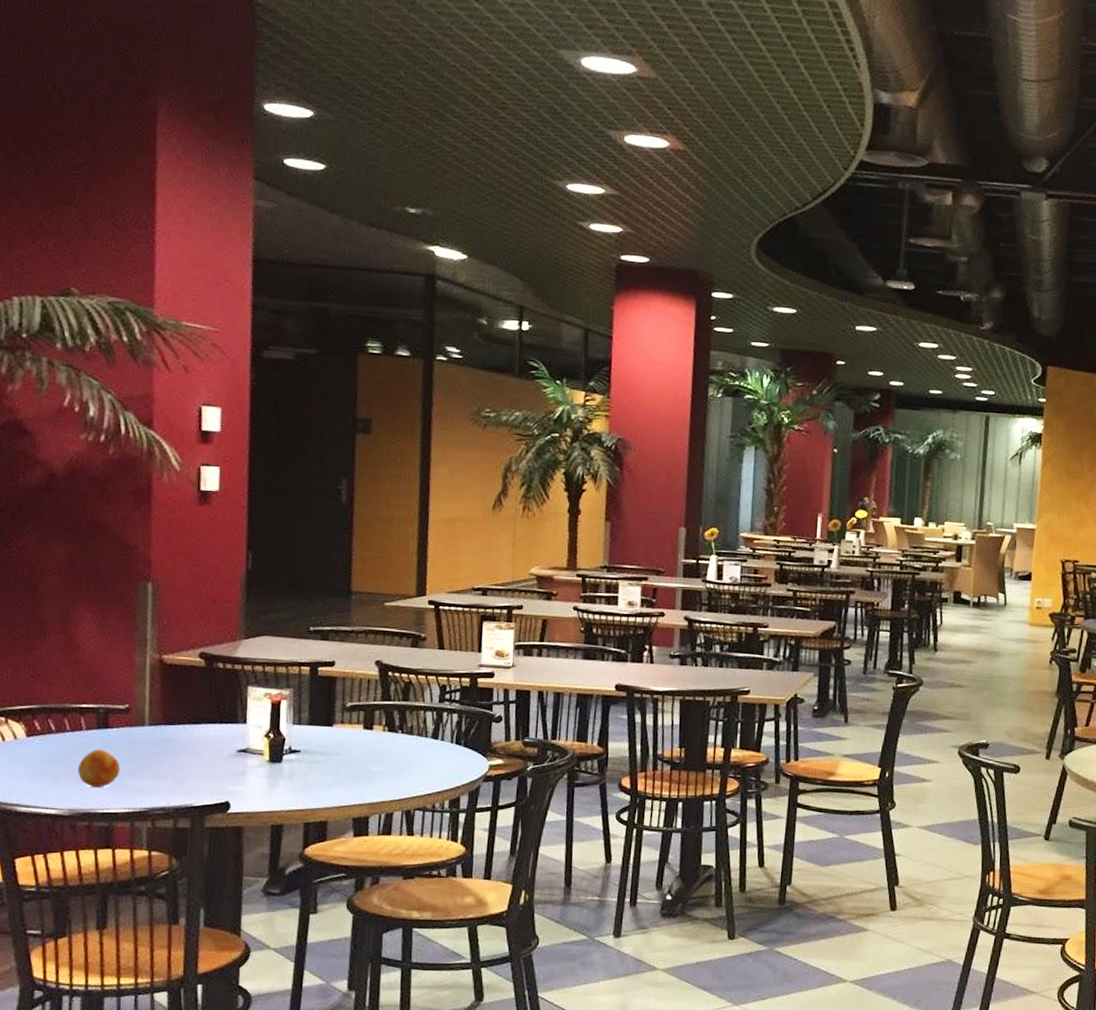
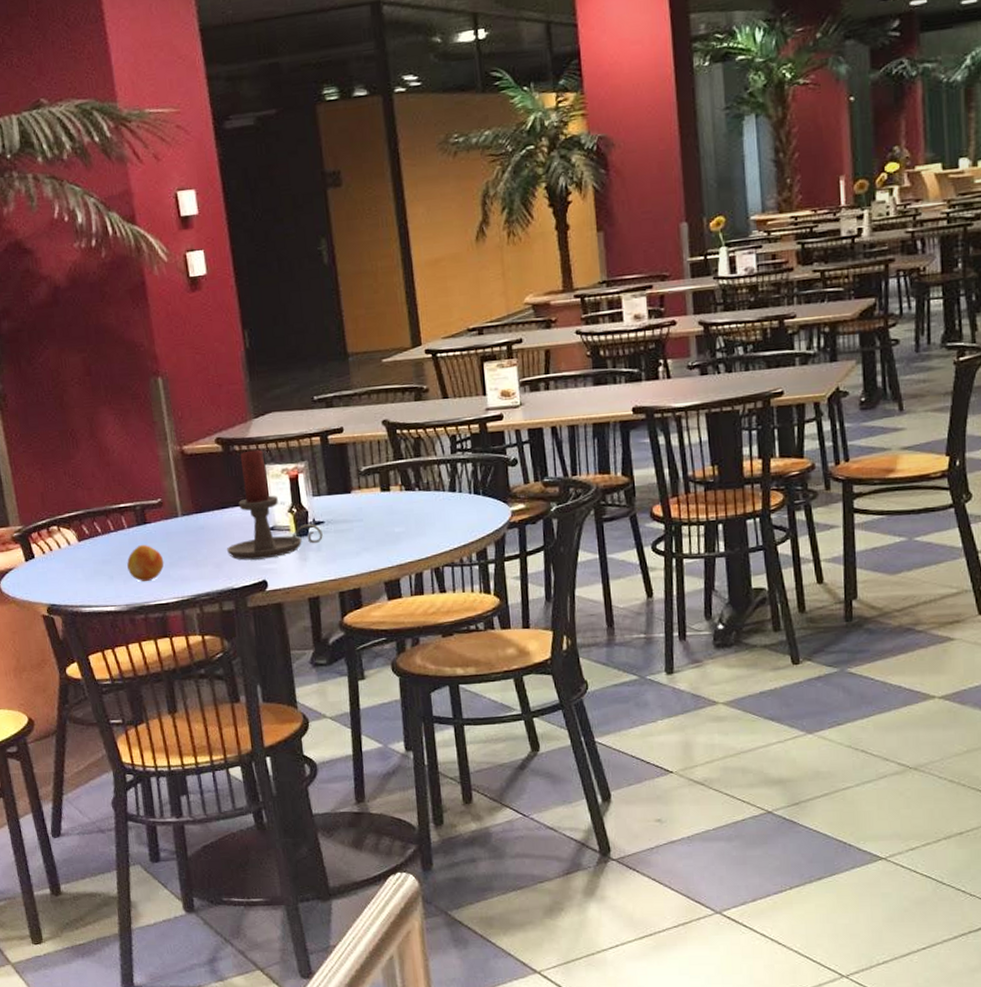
candle holder: none [191,668,297,780] -> present [226,449,323,560]

